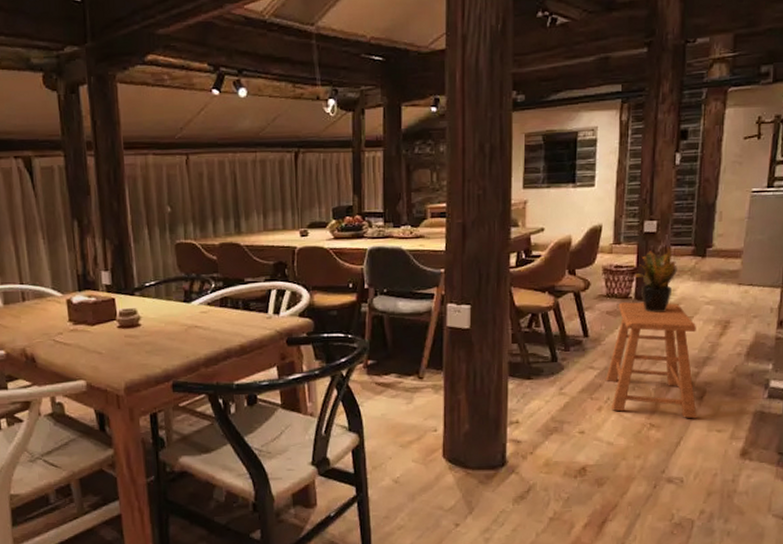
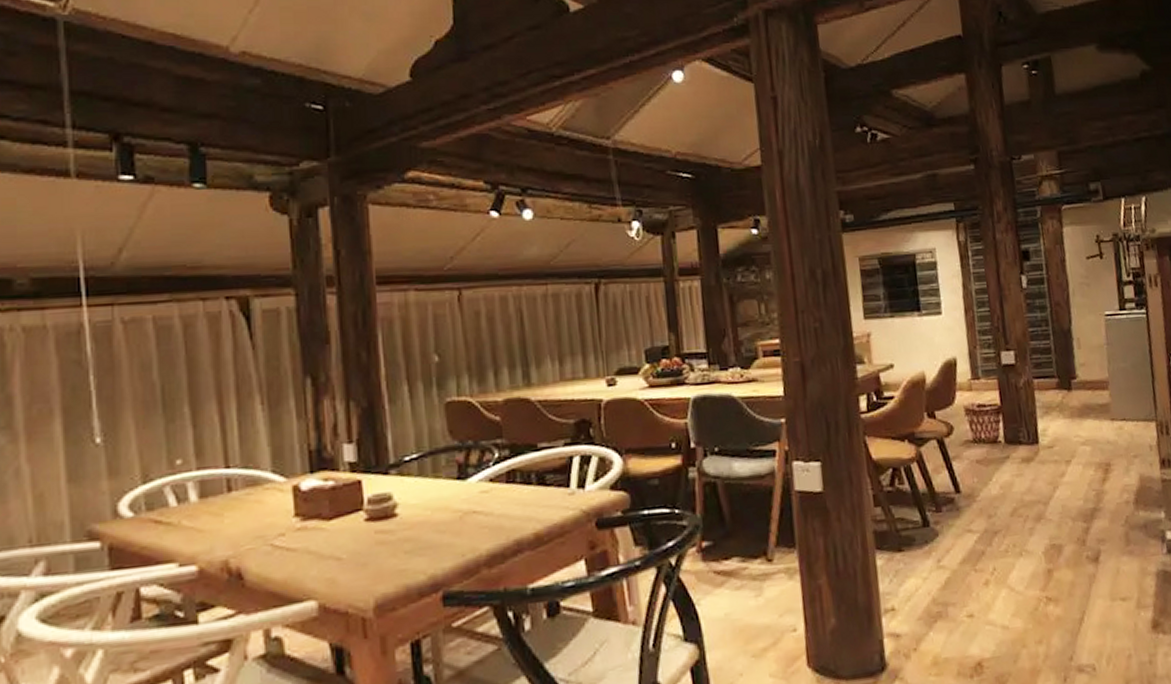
stool: present [606,302,697,419] -> none [987,445,1096,587]
potted plant: present [634,246,677,313] -> none [1000,379,1045,459]

